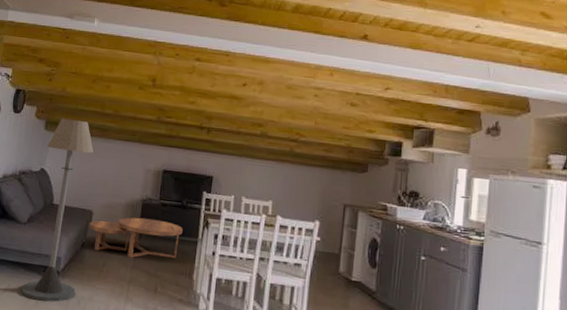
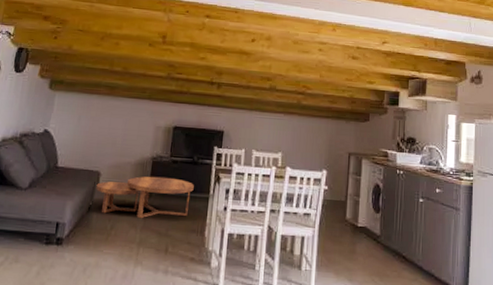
floor lamp: present [20,118,94,302] -> none [19,77,101,272]

